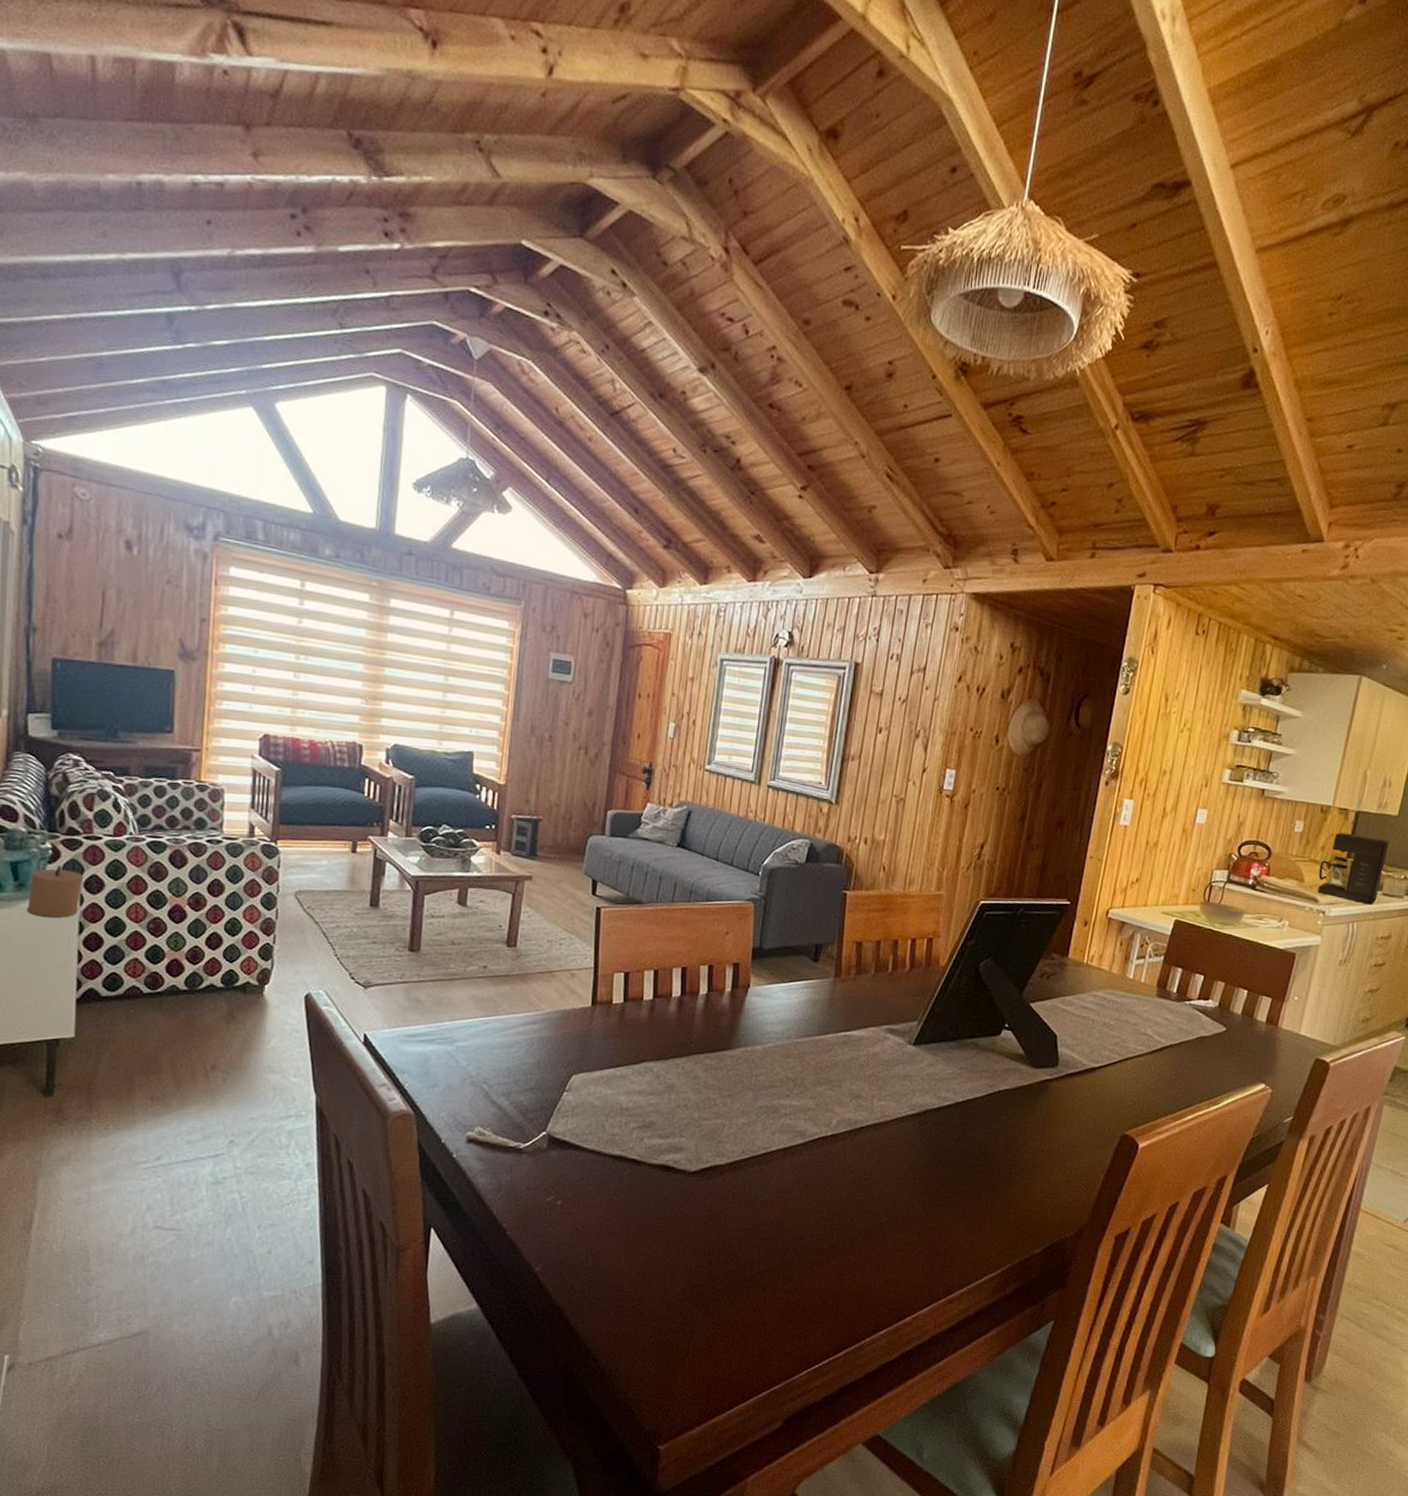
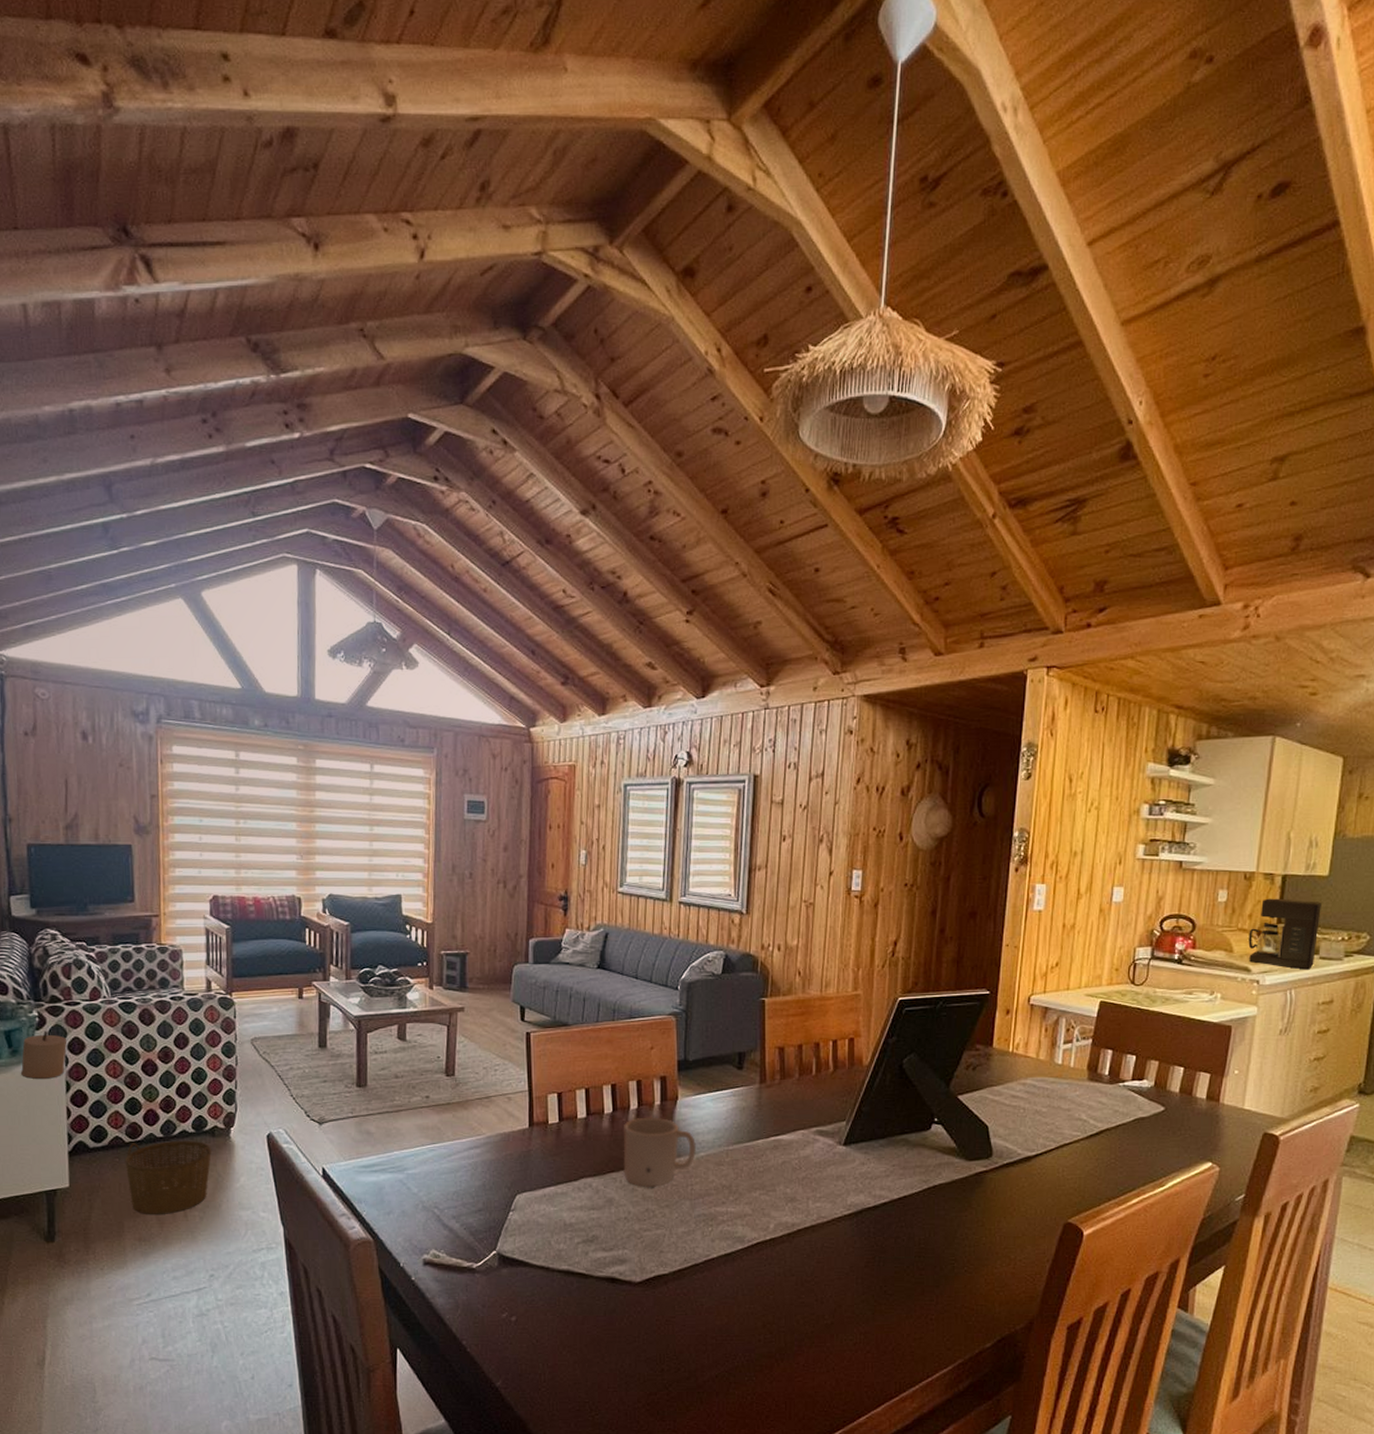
basket: none [141,994,242,1073] -> present [124,1140,212,1214]
mug: none [687,1003,764,1076] -> present [623,1117,696,1187]
bowl: present [1199,902,1246,926] -> none [1124,980,1175,1003]

